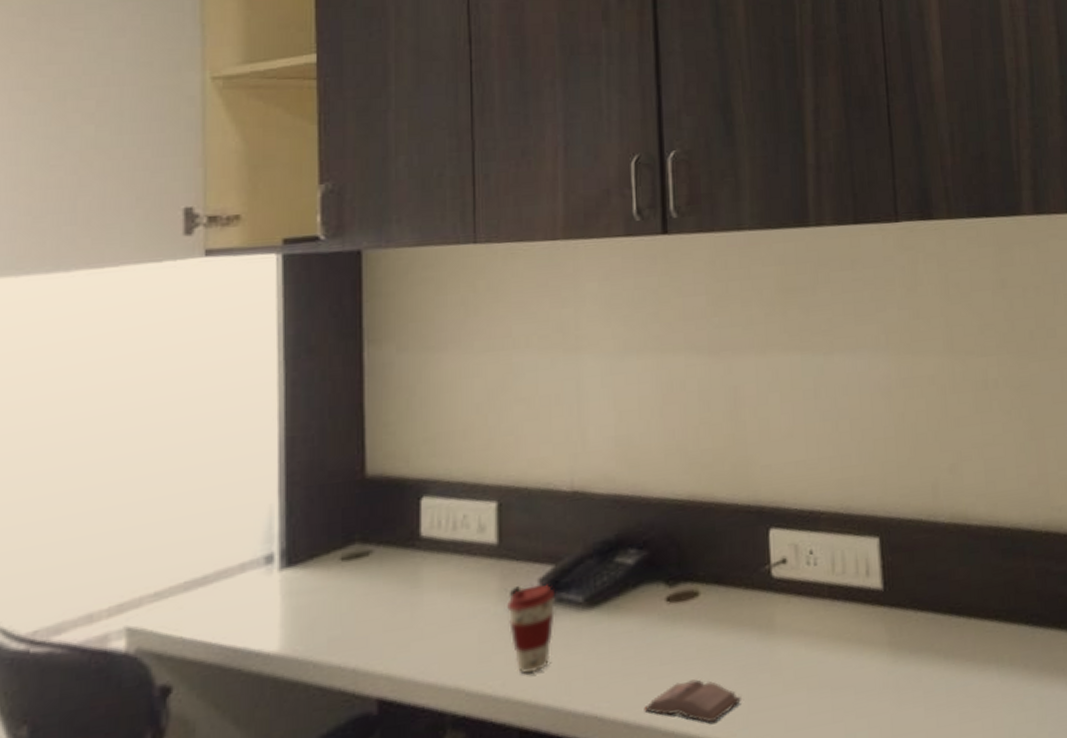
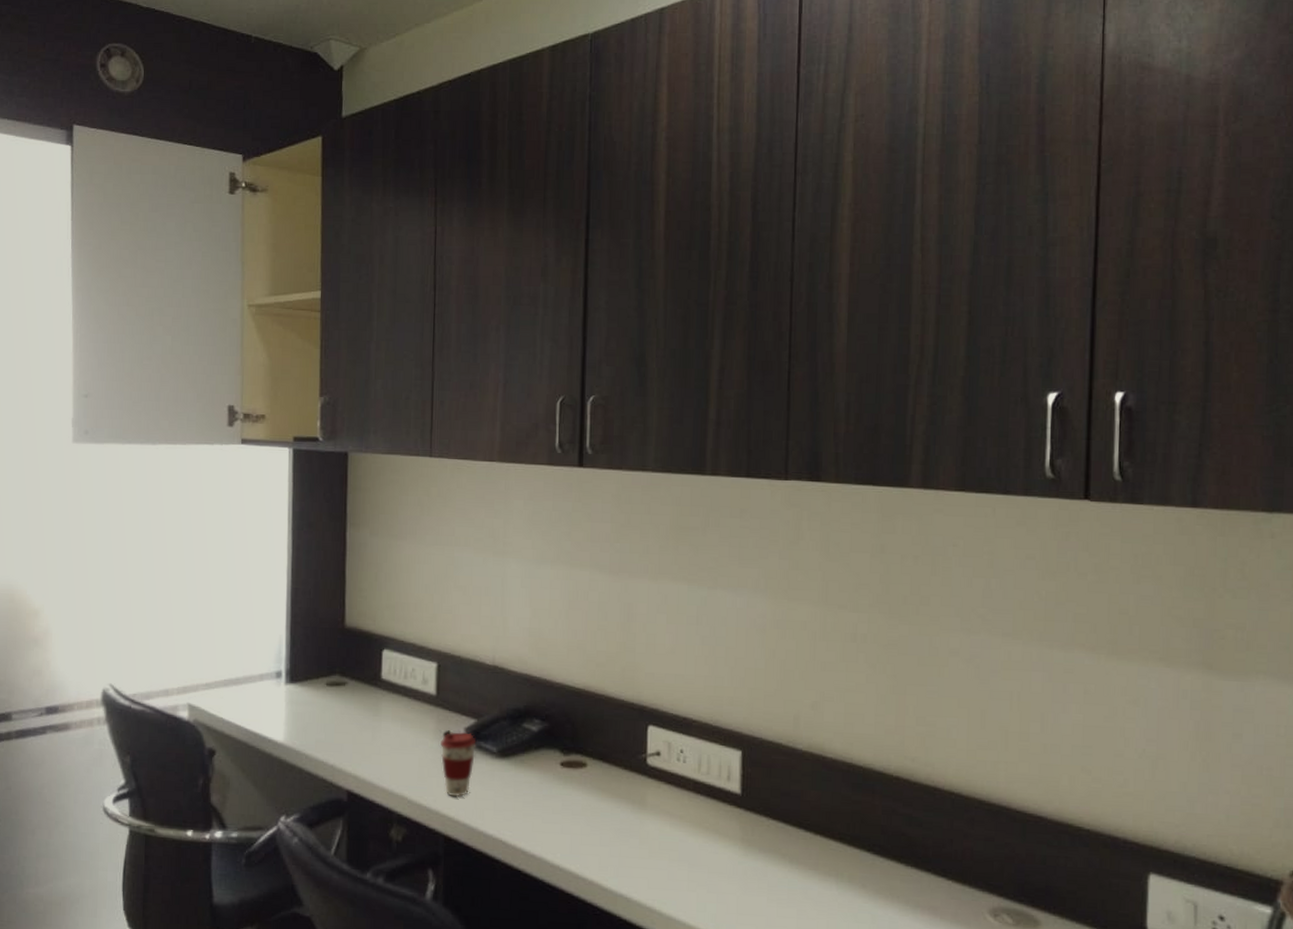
book: present [644,679,741,723] -> none [537,830,614,867]

